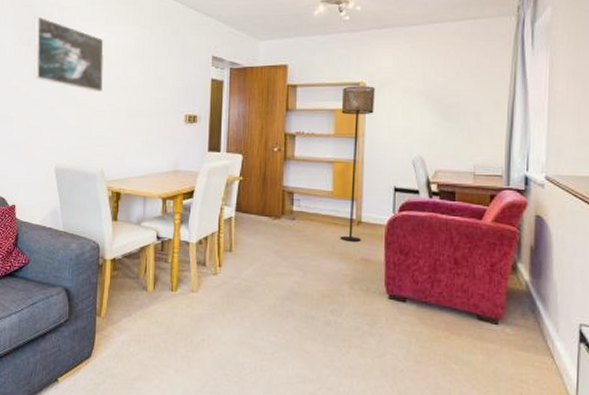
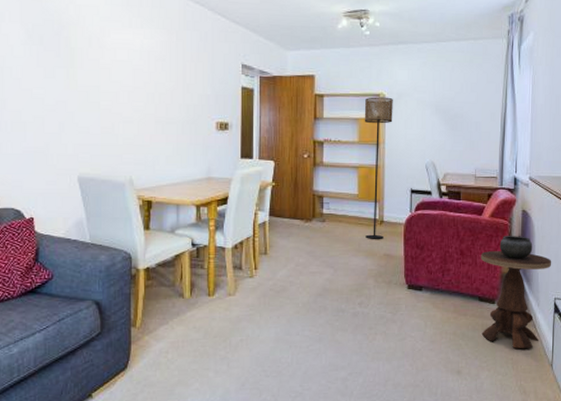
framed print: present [33,16,105,93] -> none [46,14,129,98]
side table: none [480,245,576,383] -> present [480,236,552,348]

